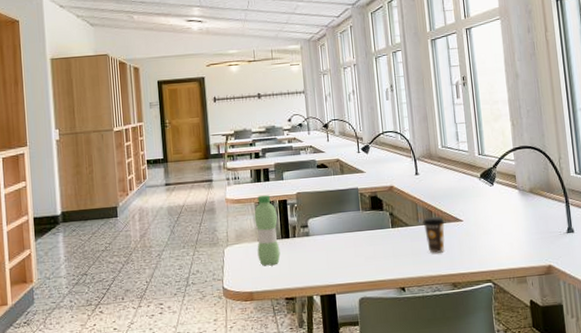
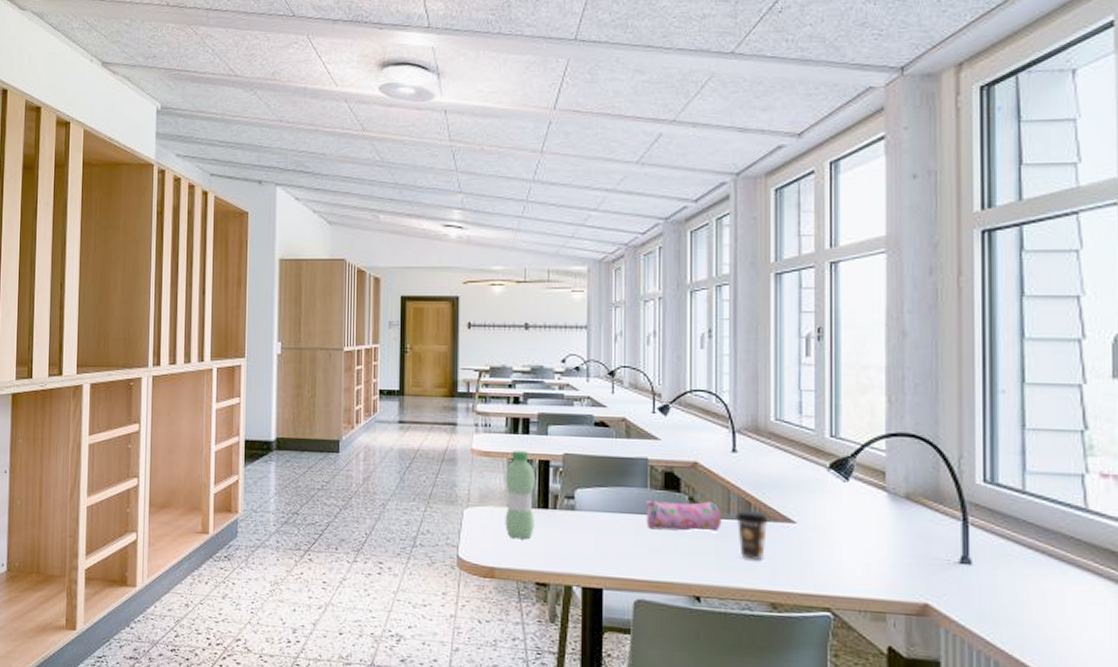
pencil case: none [360,214,414,242] -> present [646,499,722,532]

